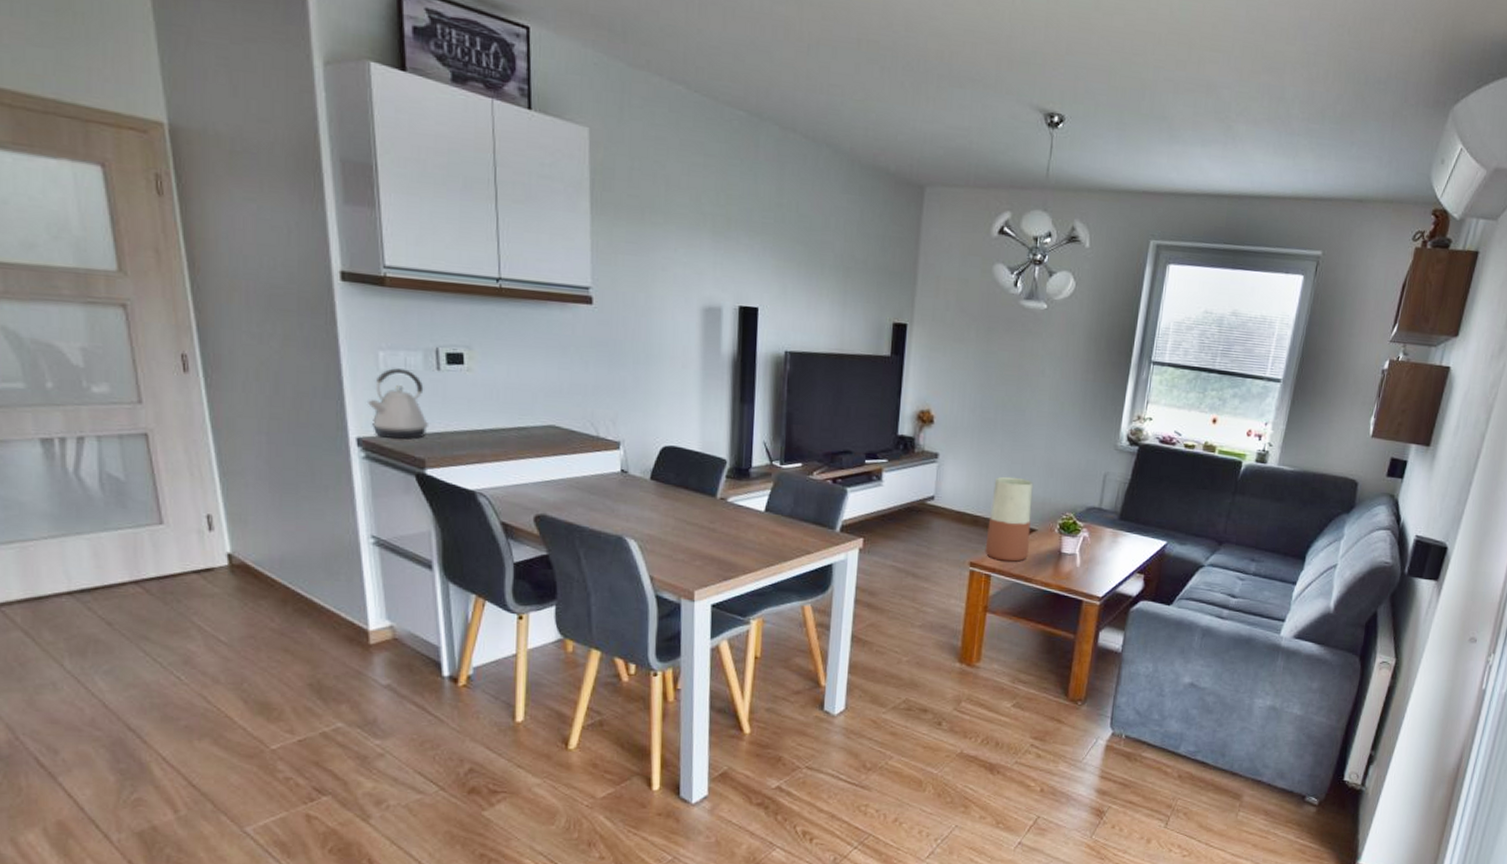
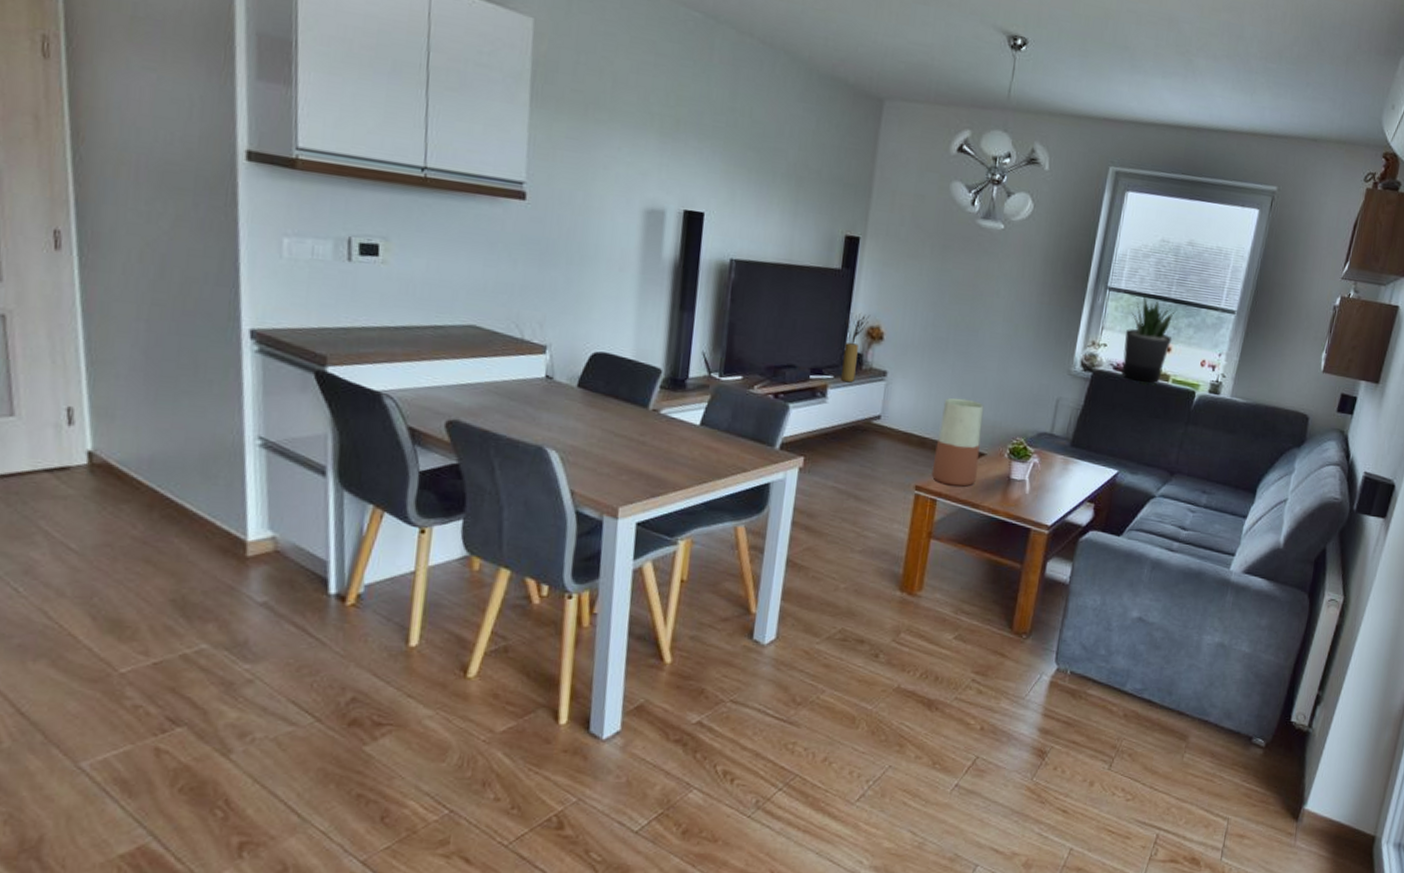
kettle: present [368,368,428,440] -> none [266,256,333,334]
vase: none [895,397,921,466] -> present [841,312,871,383]
planter: none [1167,366,1221,454] -> present [1121,293,1176,383]

